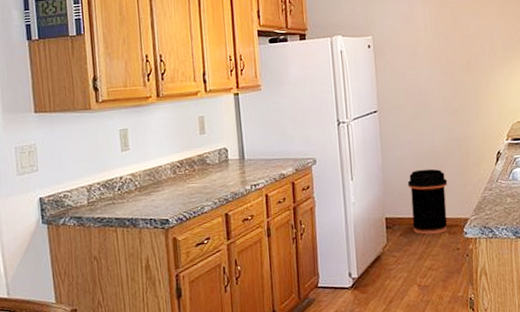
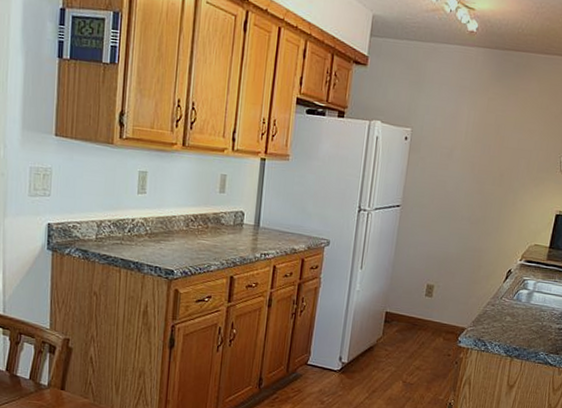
trash can: present [407,168,448,235] -> none [410,271,454,337]

